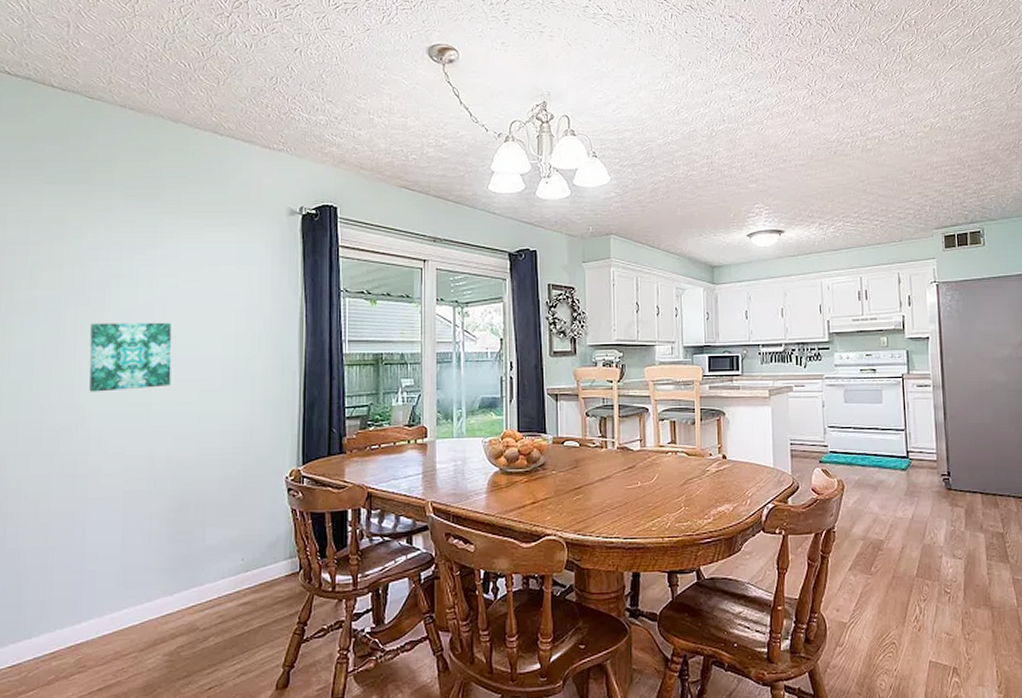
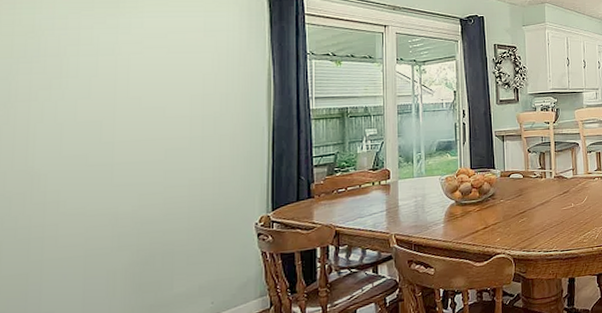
wall art: present [89,322,172,392] -> none [44,86,136,157]

